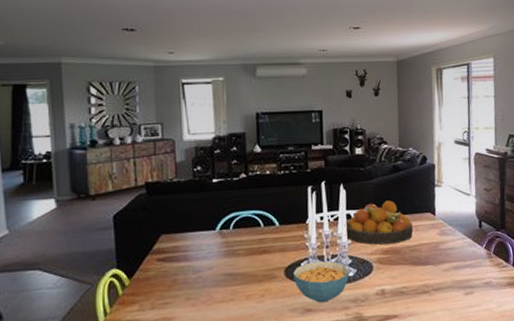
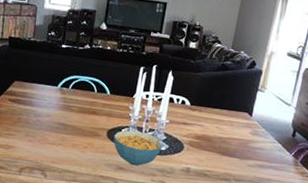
fruit bowl: present [344,200,413,245] -> none [164,92,229,133]

